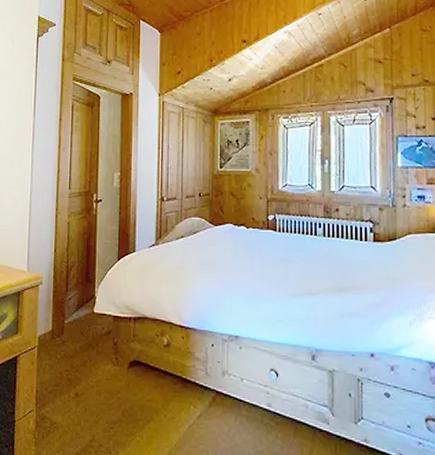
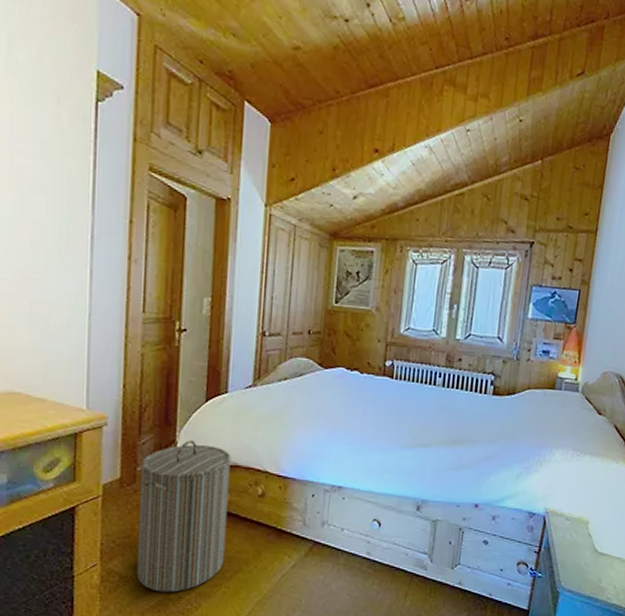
laundry hamper: none [64,295,140,440] -> present [136,440,231,593]

